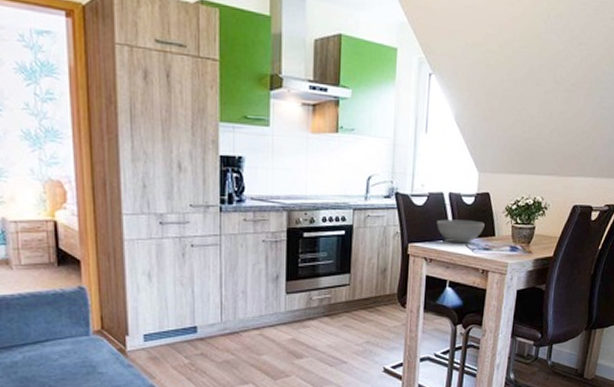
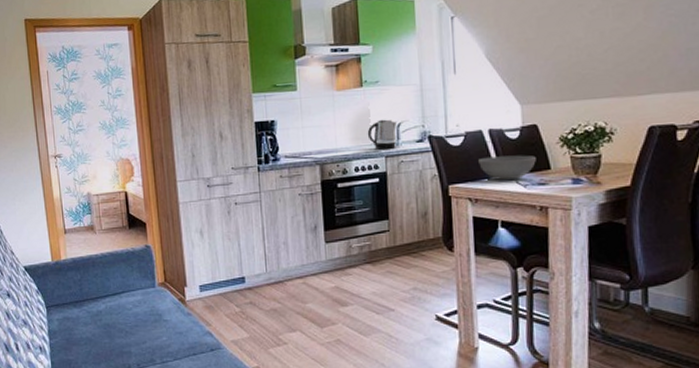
kettle: none [338,170,367,202] -> present [367,119,397,150]

